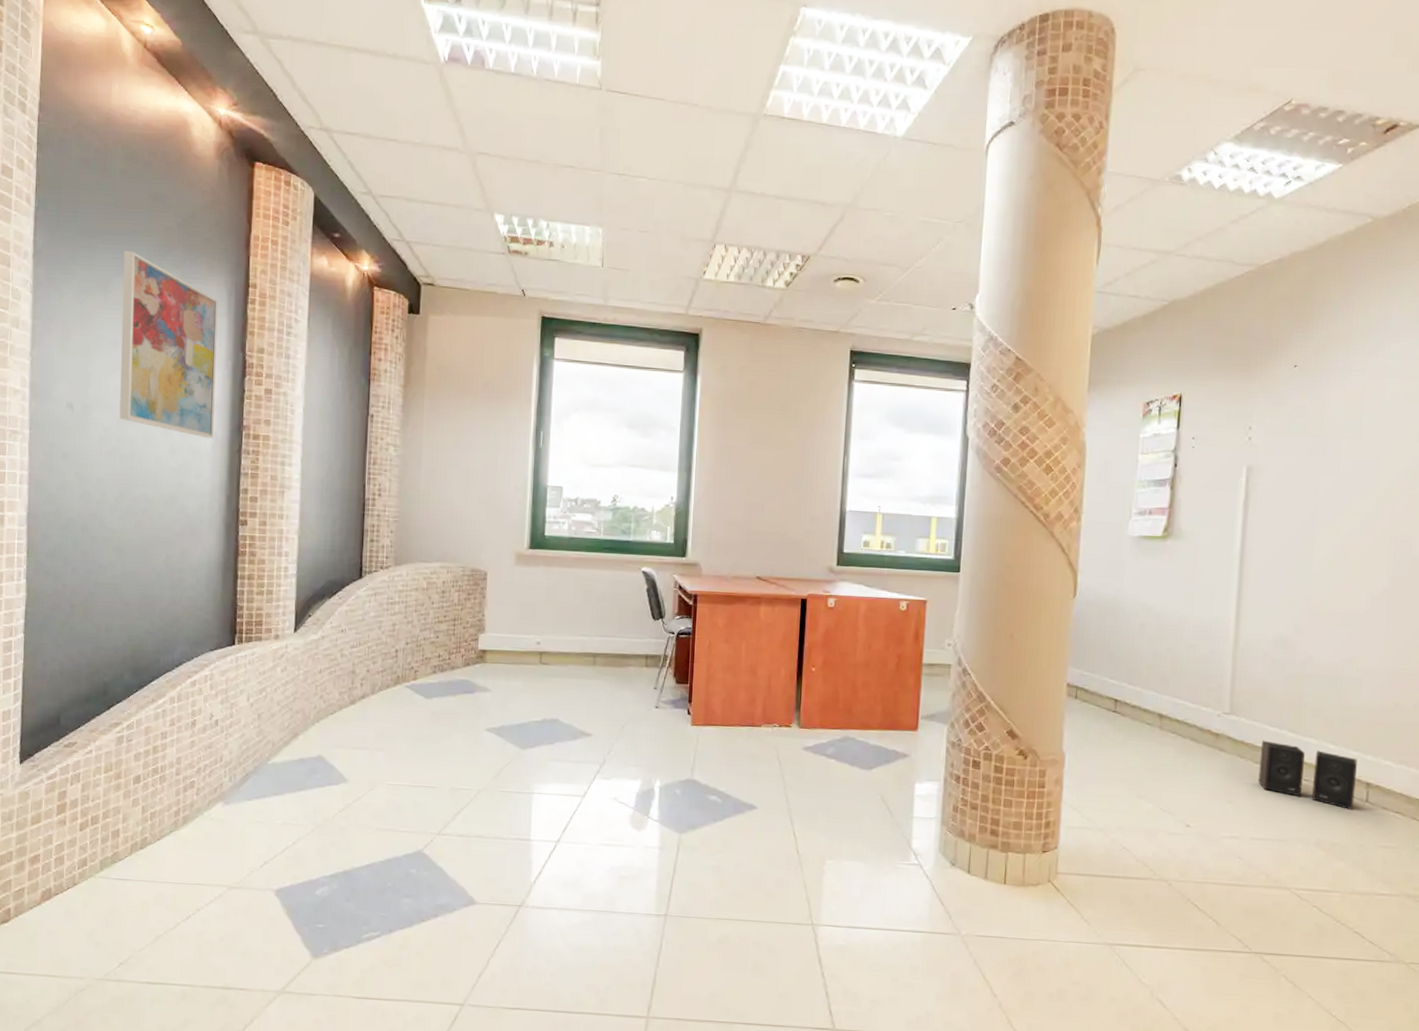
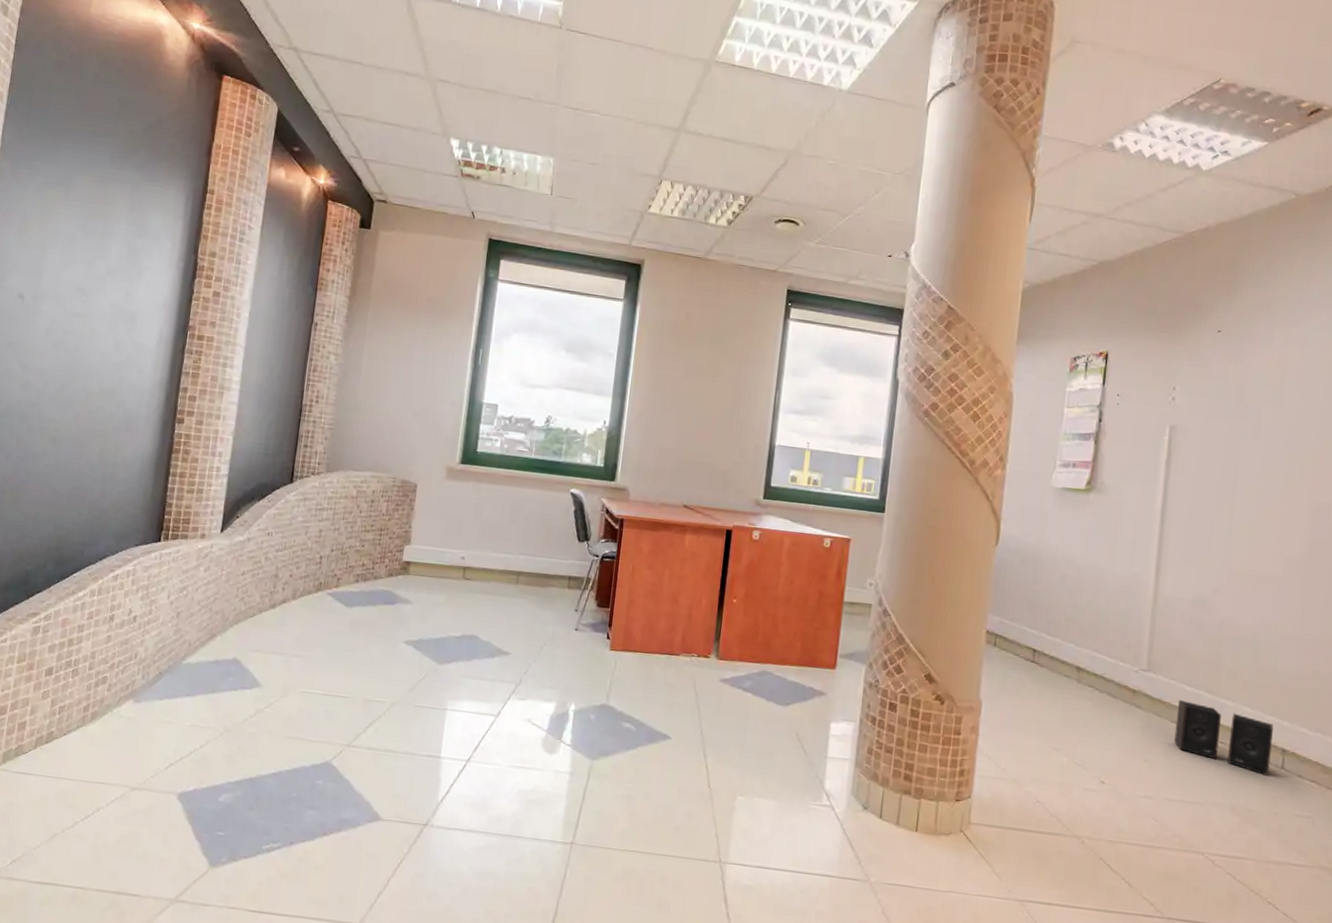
wall art: present [119,250,218,439] -> none [68,151,176,337]

